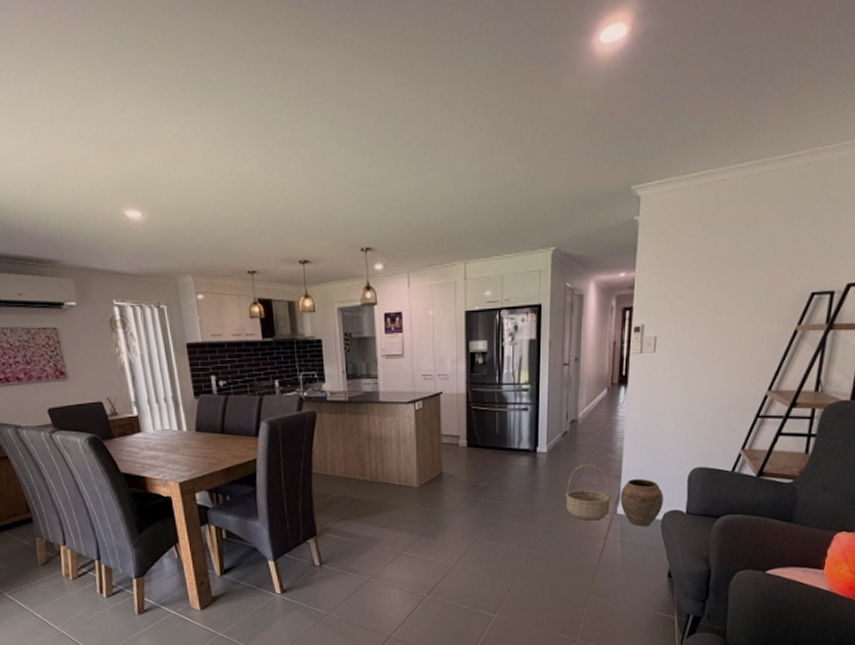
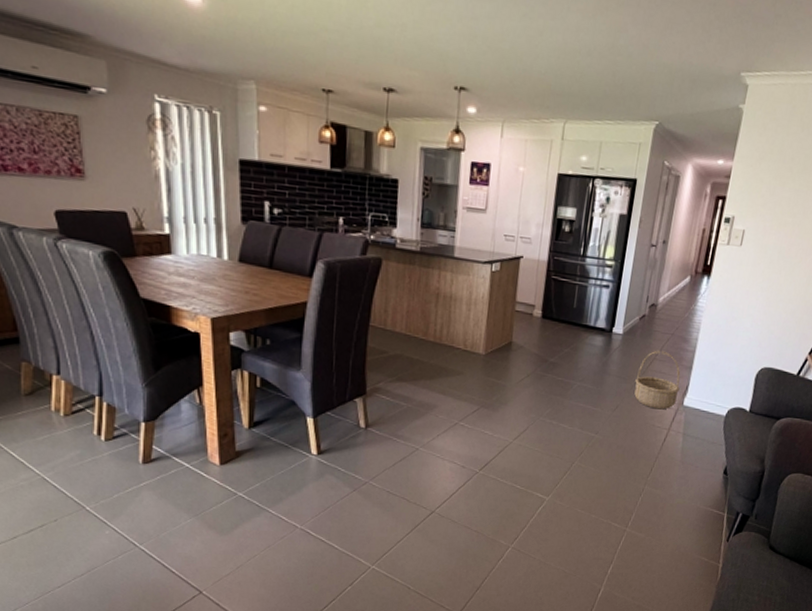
vase: present [620,478,664,527] -> none [687,371,731,421]

